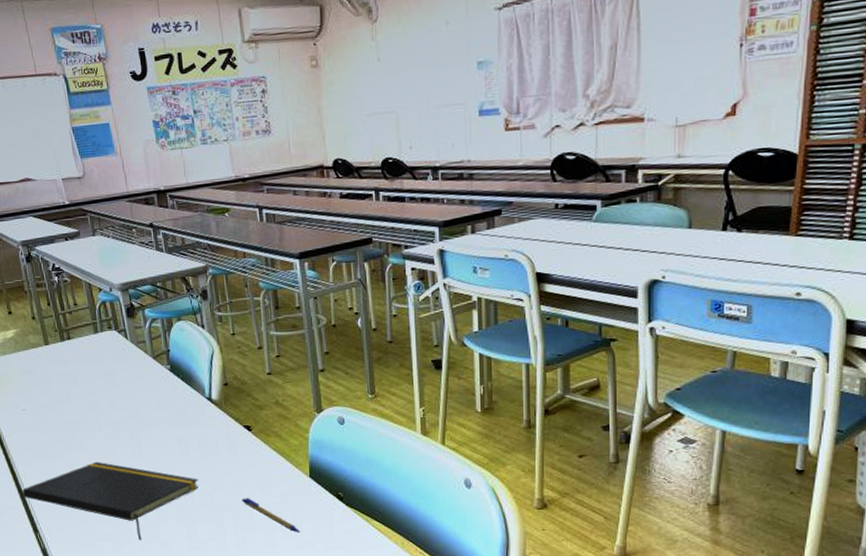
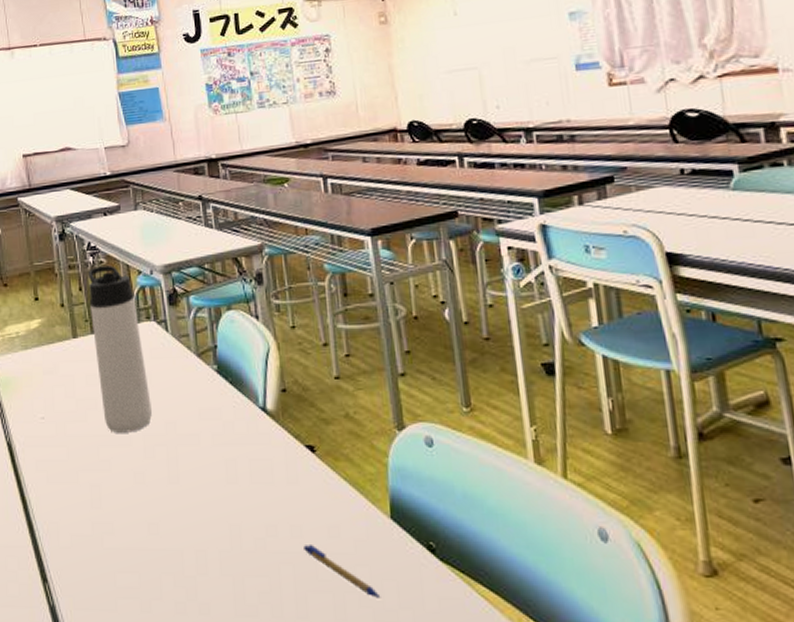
notepad: present [22,461,199,540] -> none [32,487,249,600]
thermos bottle: none [55,284,117,420] -> present [88,265,152,433]

